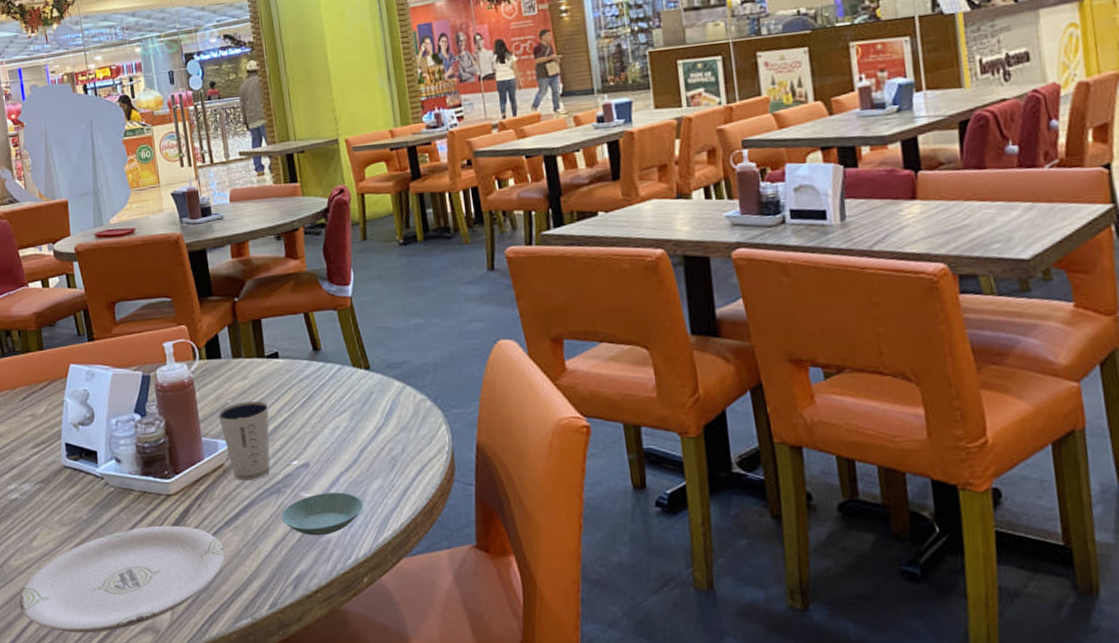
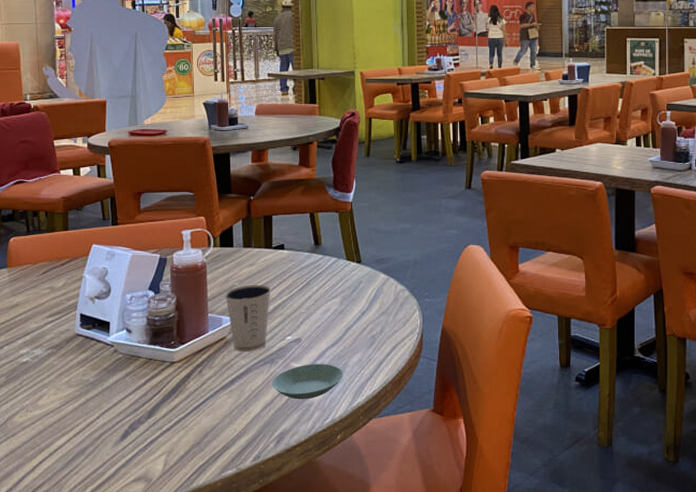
plate: present [19,525,225,633] -> none [19,388,219,482]

